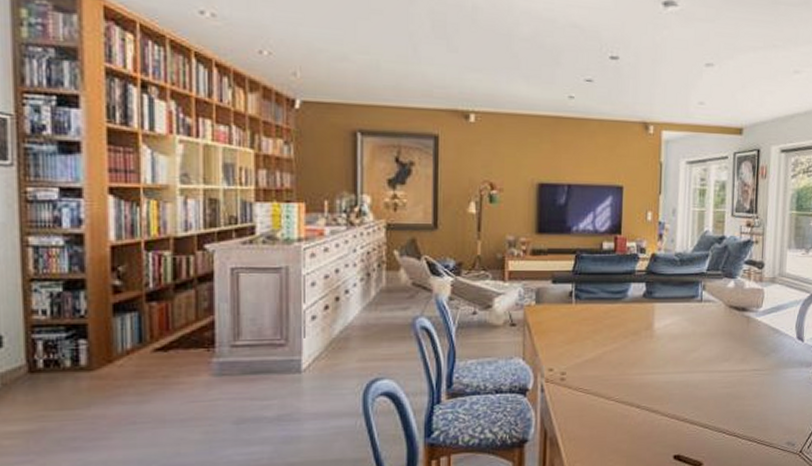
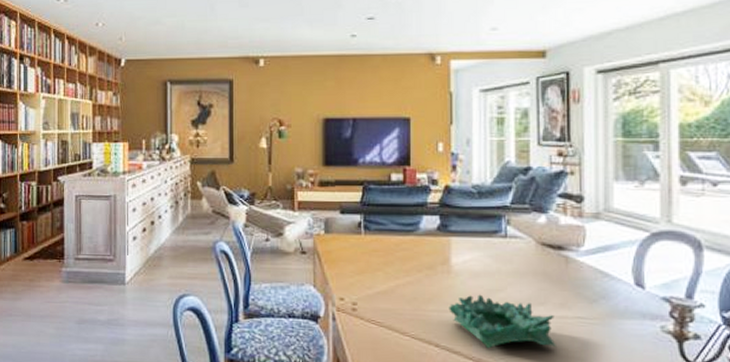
decorative bowl: none [650,355,736,405] -> present [449,294,556,349]

